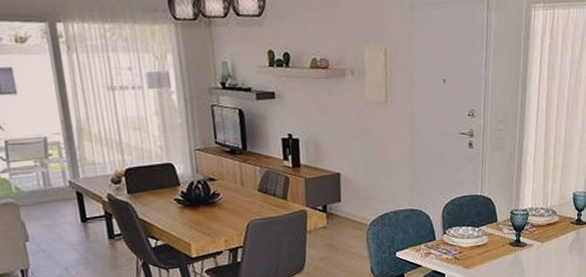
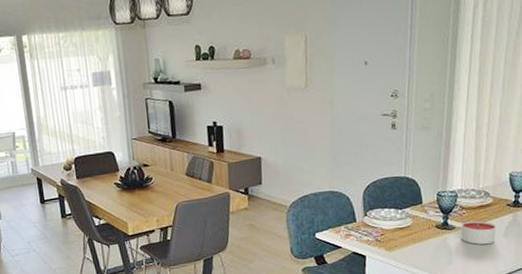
candle: none [531,237,562,261] -> present [461,220,497,245]

